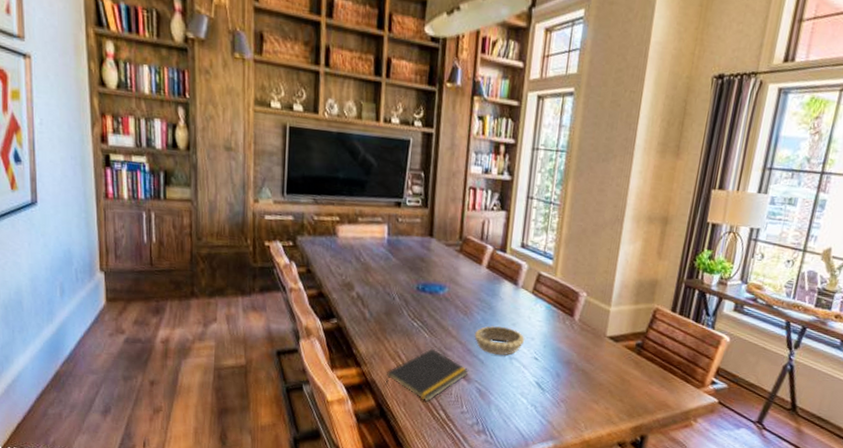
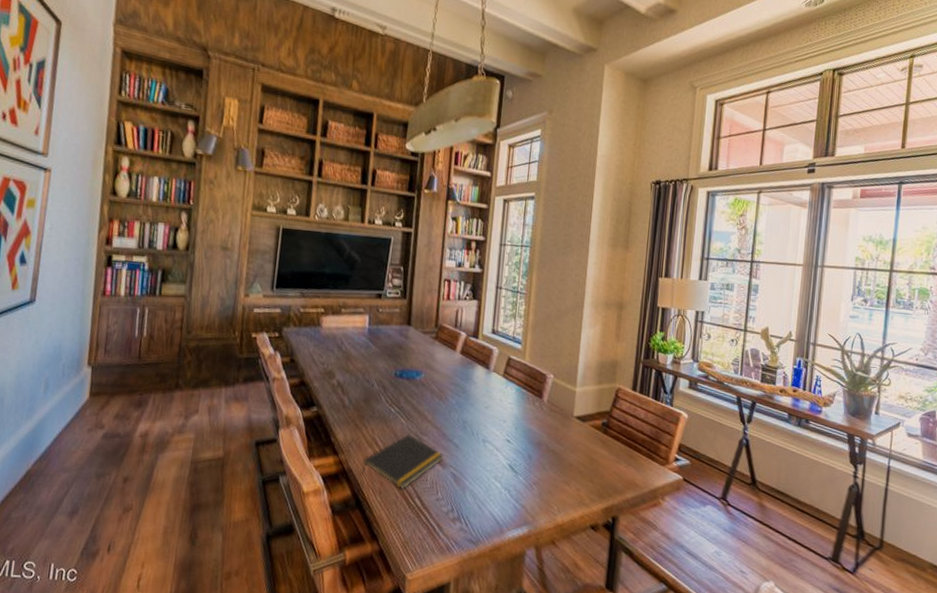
decorative bowl: present [474,325,525,356] -> none [449,409,498,439]

